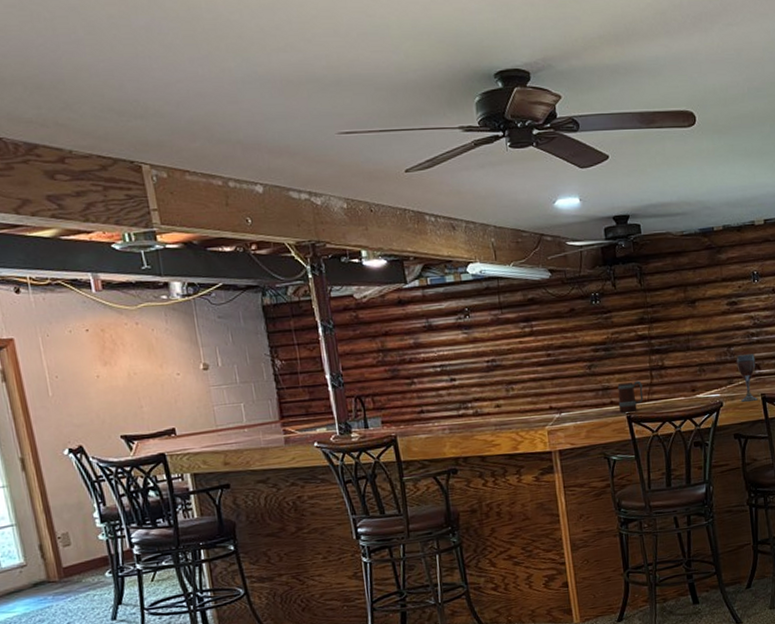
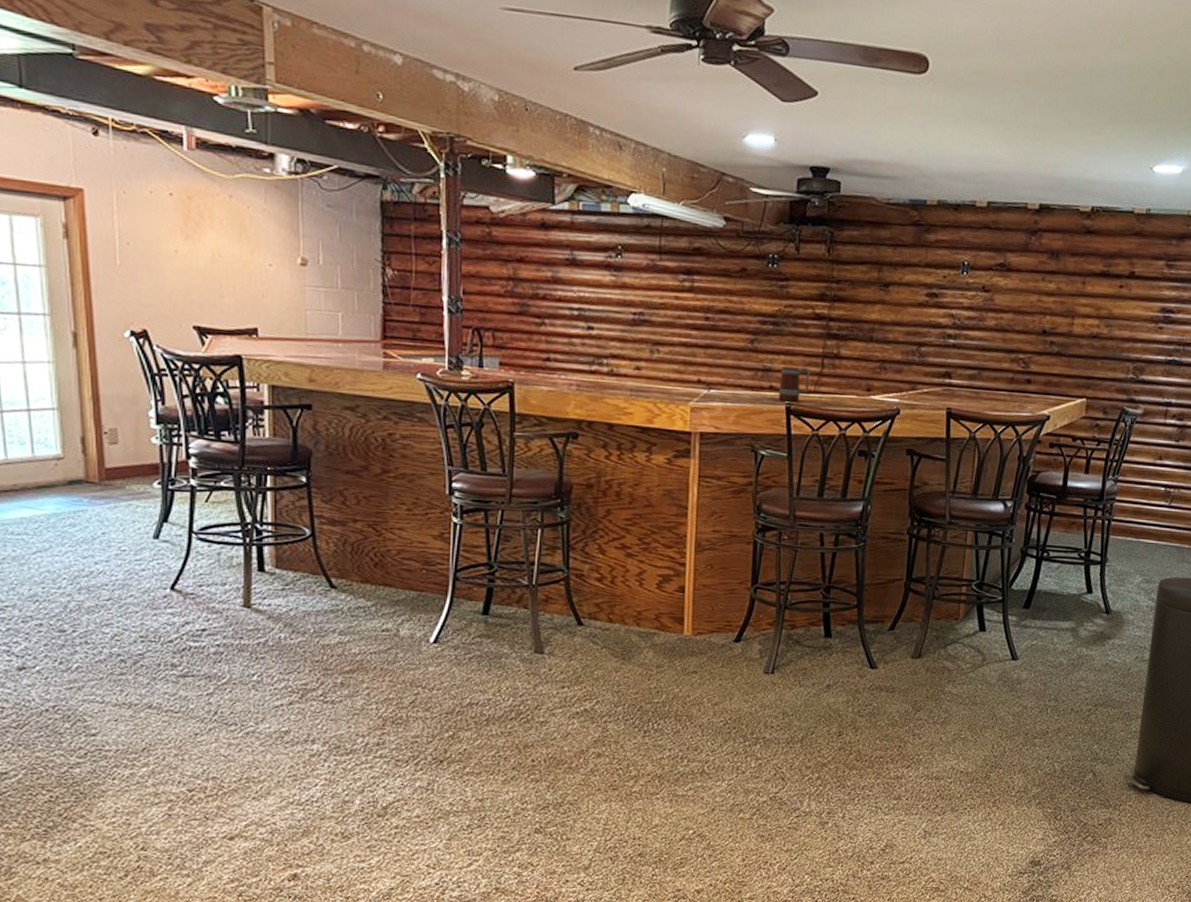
cup: present [736,354,759,403] -> none [921,357,948,416]

